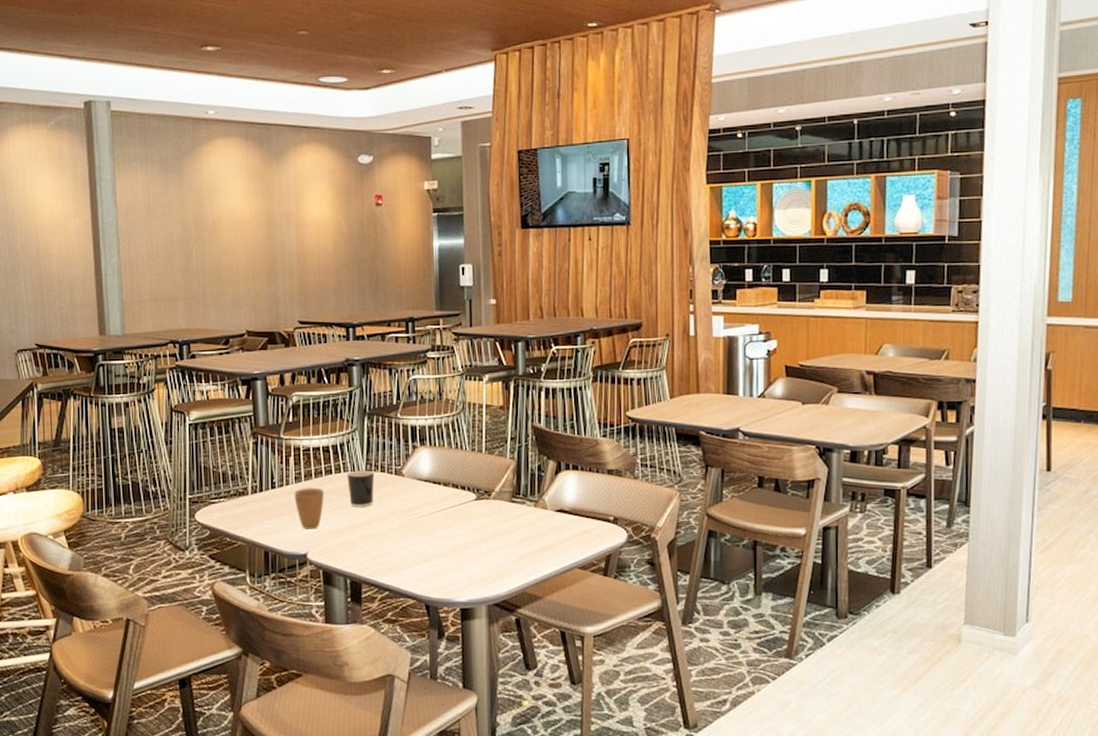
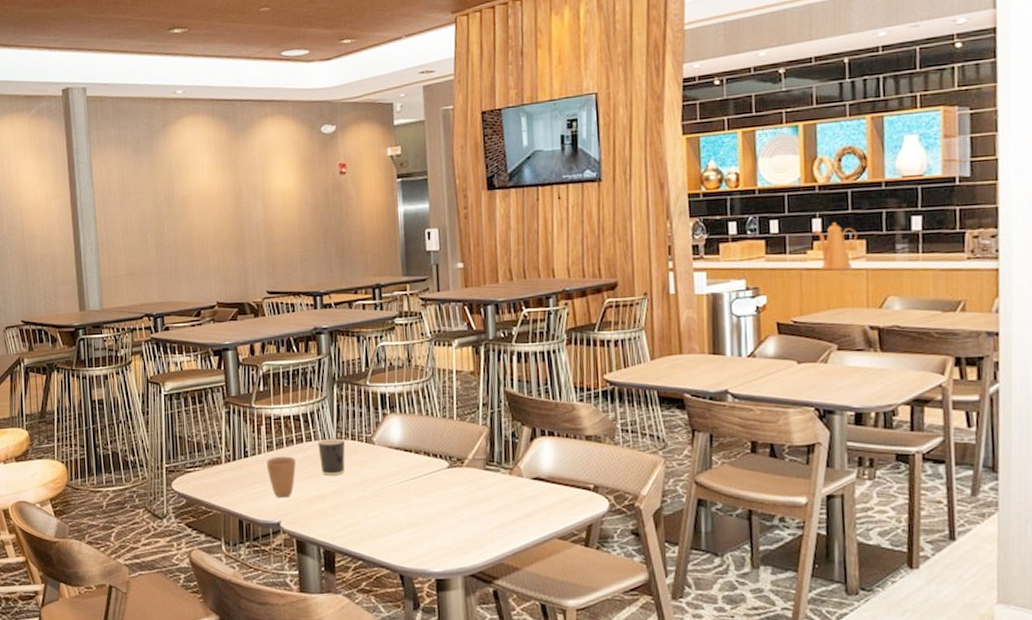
coffee pot: none [821,273,859,318] -> present [814,222,857,271]

